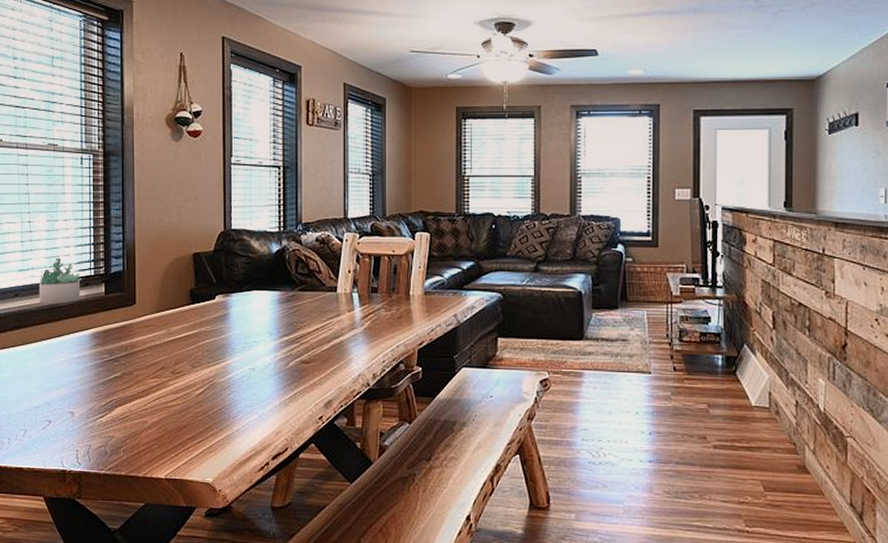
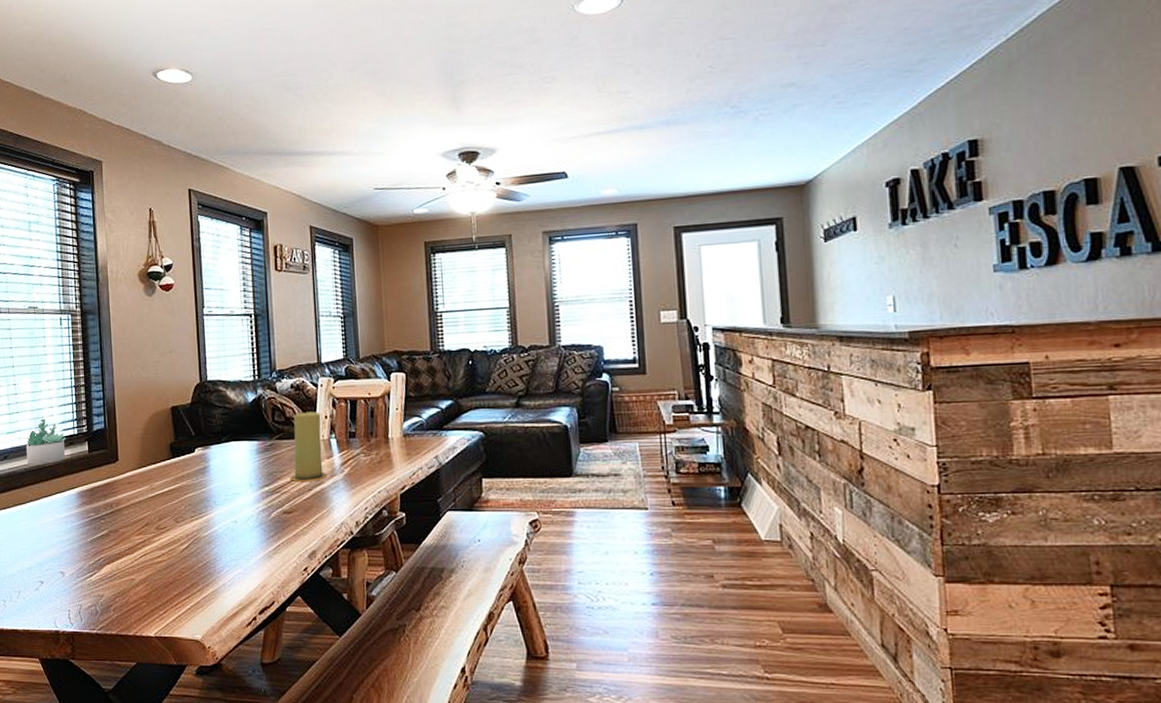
candle: none [309,265,347,333] -> present [289,412,327,482]

